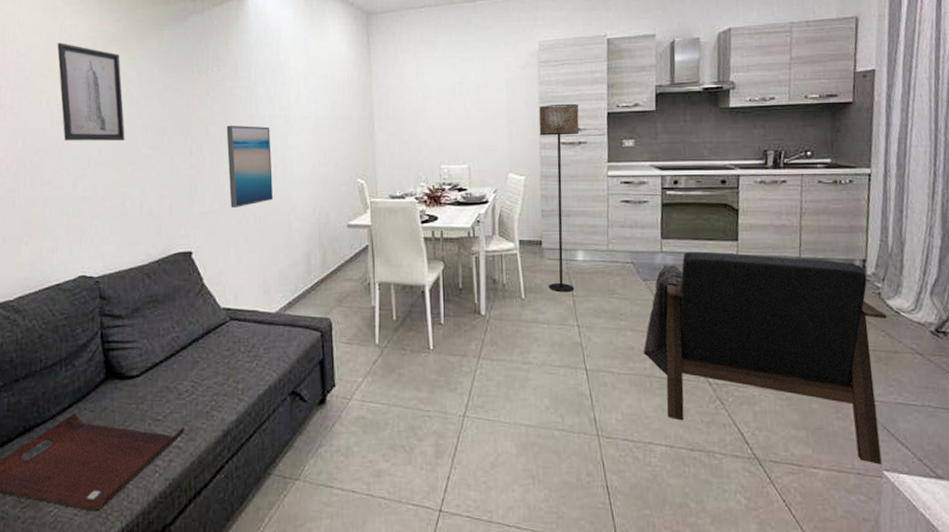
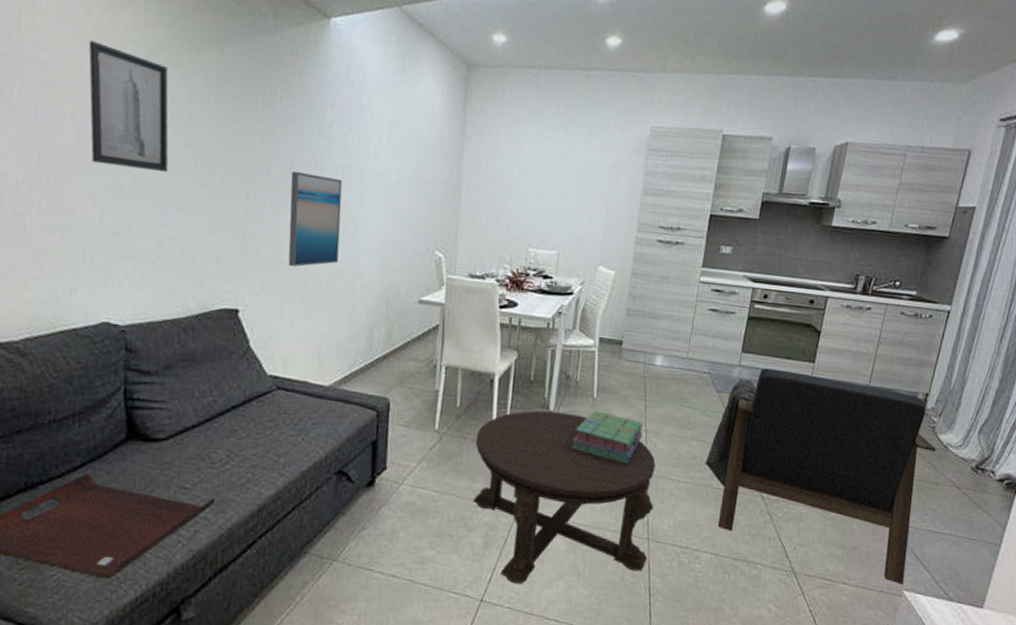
coffee table: none [415,316,600,491] -> present [473,410,656,584]
stack of books: none [507,310,576,360] -> present [571,410,643,464]
floor lamp: present [539,103,580,293] -> none [622,197,682,396]

